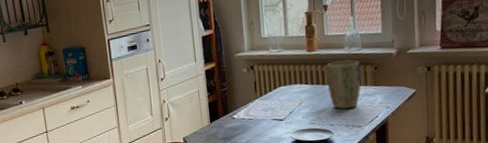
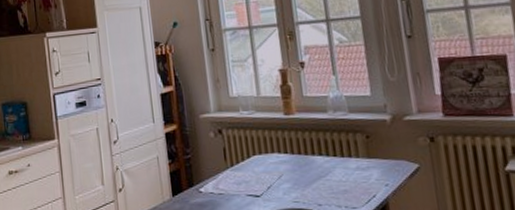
plant pot: present [326,60,361,109] -> none [308,126,352,185]

